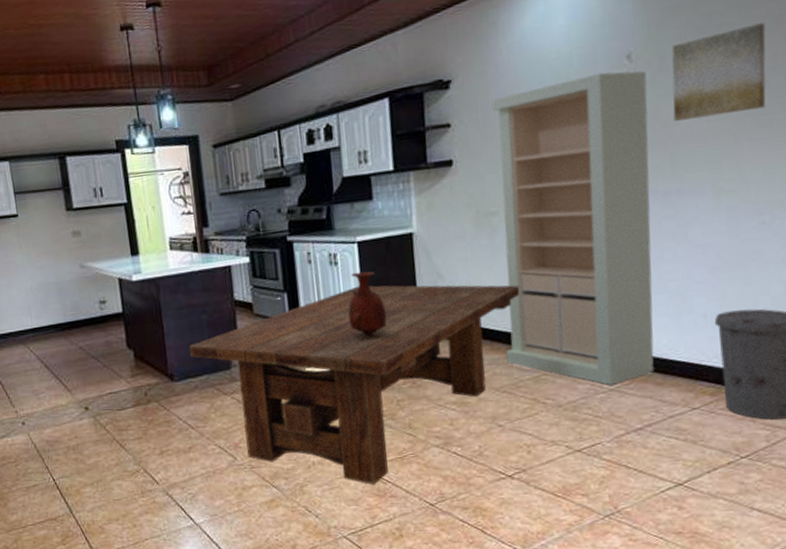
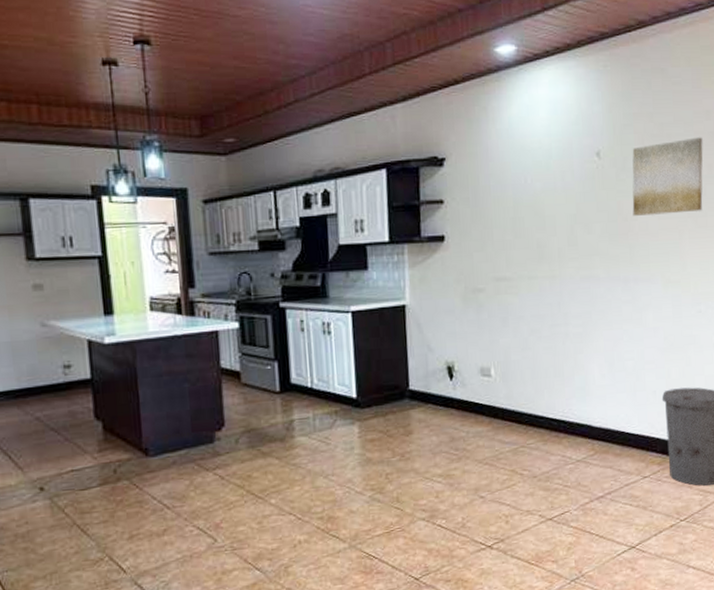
dining table: present [189,285,520,485] -> none [168,356,503,562]
vase: present [348,271,387,337] -> none [340,342,378,409]
storage cabinet: present [491,71,654,385] -> none [481,166,614,456]

